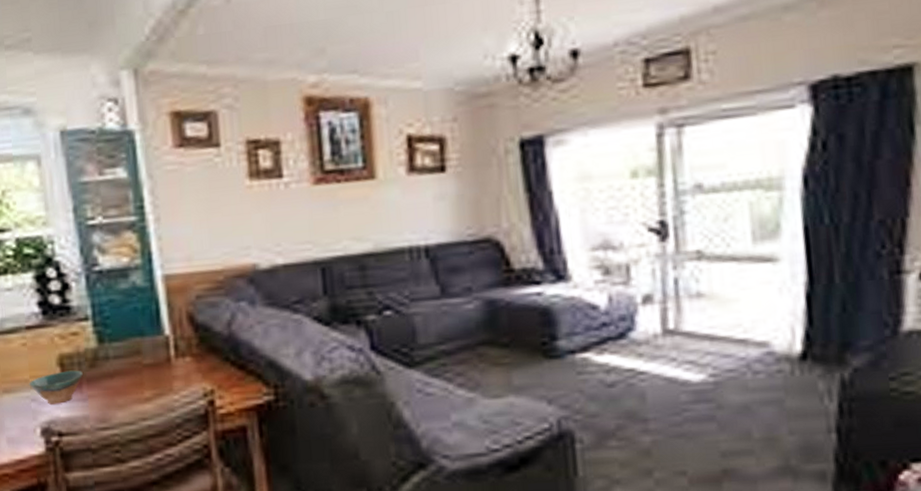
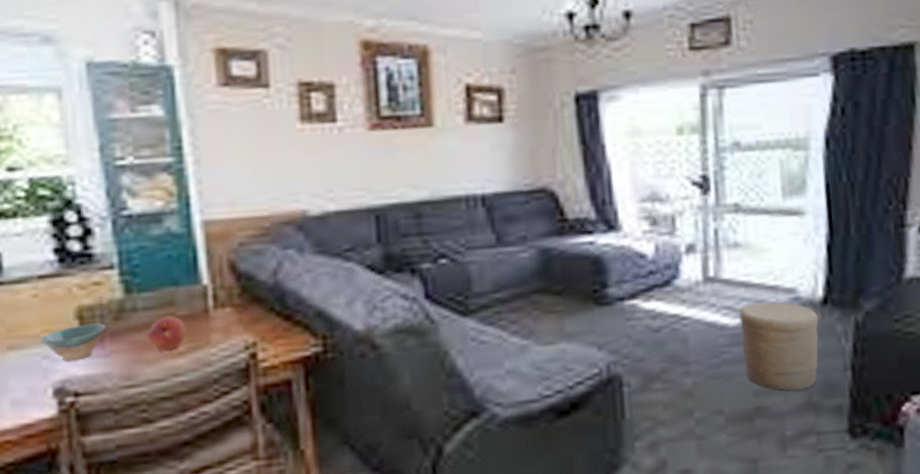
fruit: none [117,364,152,397] -> present [146,315,186,351]
basket: none [703,356,797,455] -> present [739,301,819,392]

